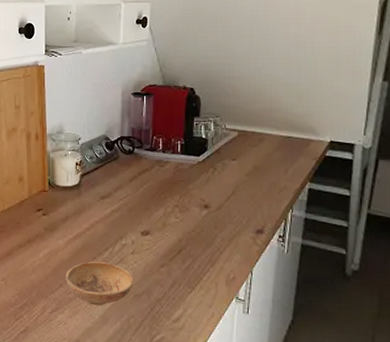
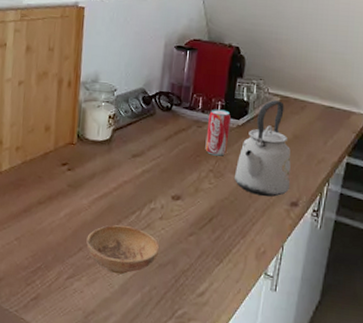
beverage can: none [169,148,191,192] -> present [205,109,231,156]
kettle: none [198,135,253,227] -> present [234,100,291,197]

